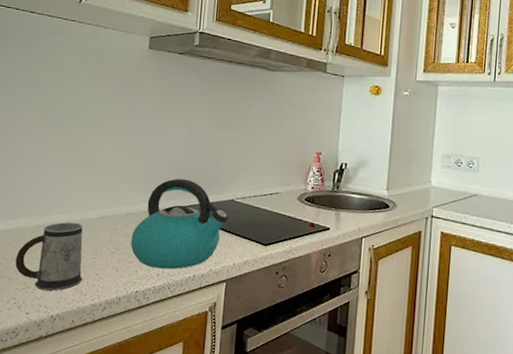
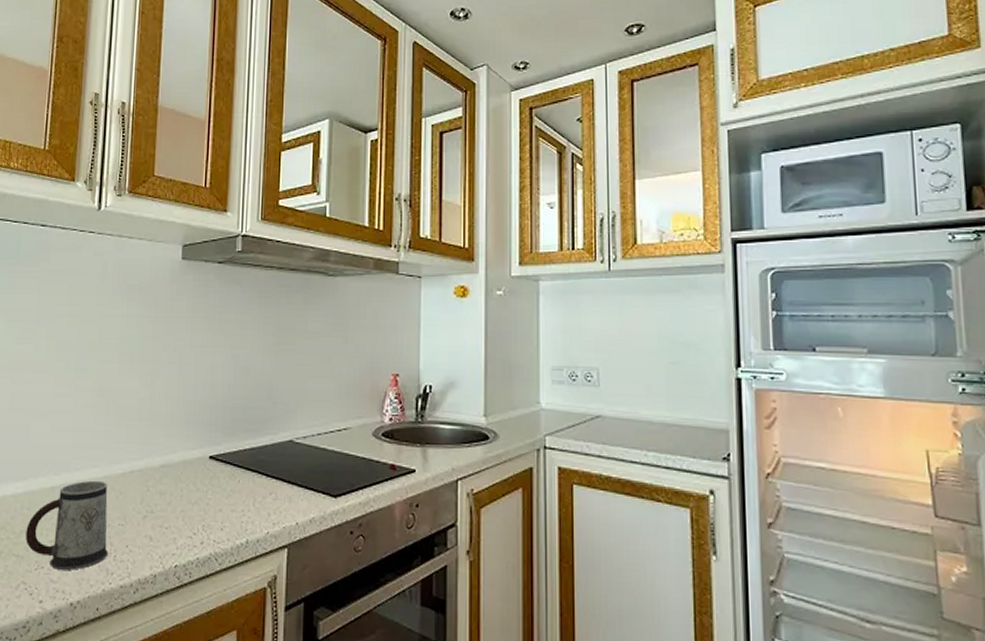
kettle: present [131,179,229,269] -> none [167,418,288,535]

